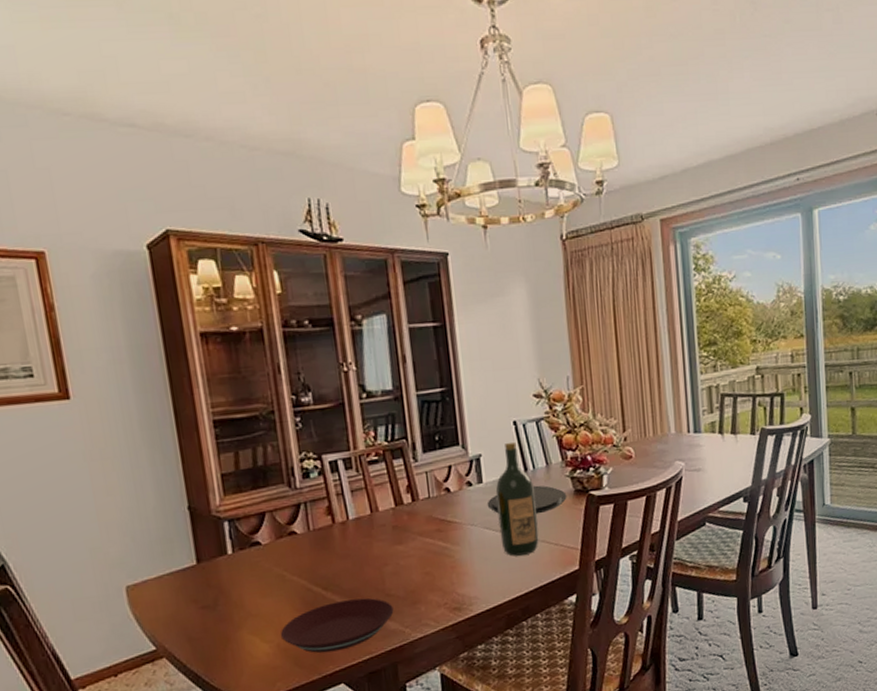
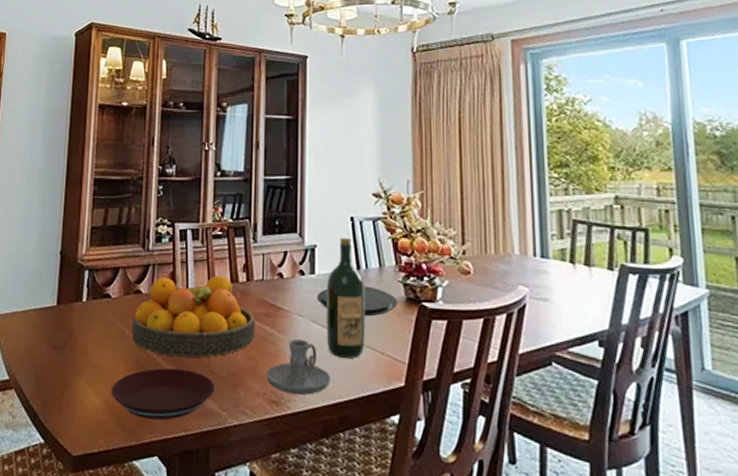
fruit bowl: none [291,501,428,590] -> present [132,275,255,358]
candle holder: none [445,547,509,599] -> present [266,339,330,395]

